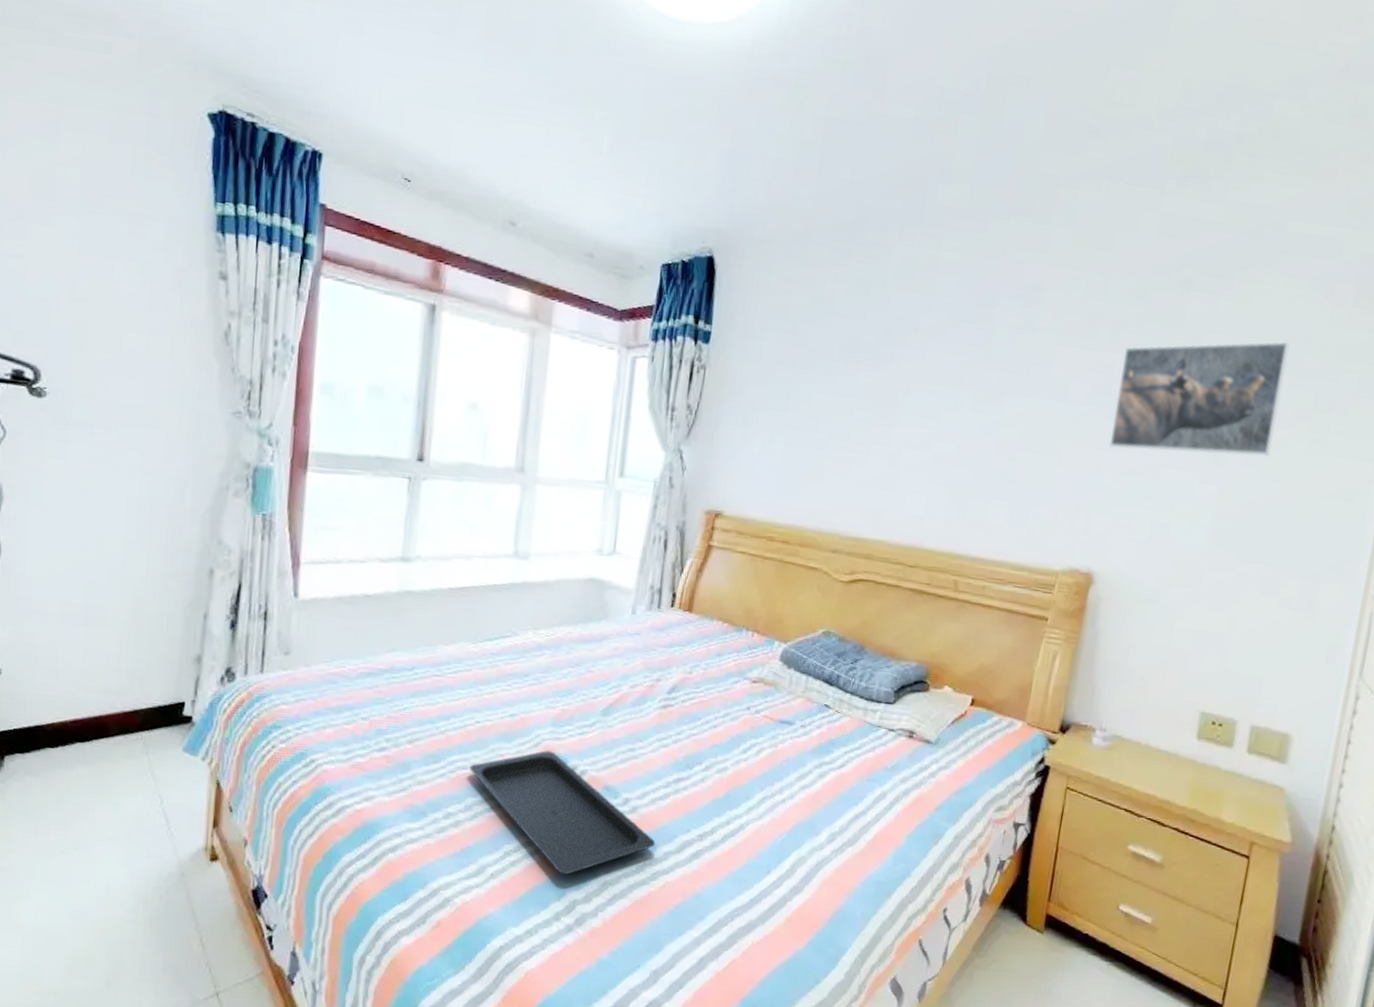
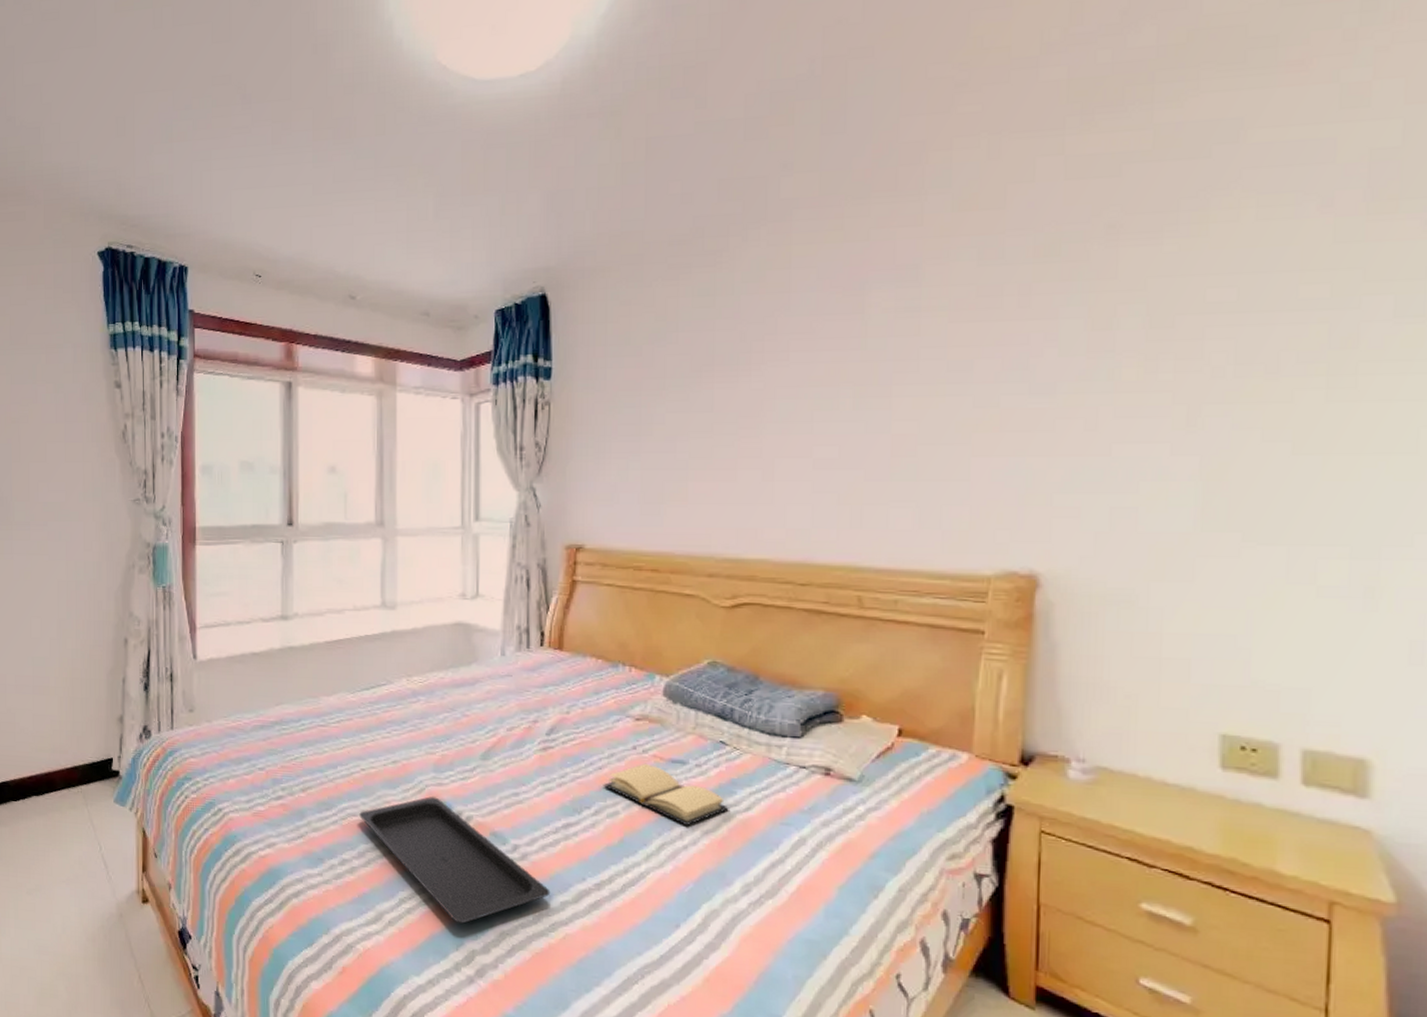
book: none [715,723,827,782] -> present [603,763,731,827]
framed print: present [1109,341,1289,457] -> none [1036,271,1276,428]

